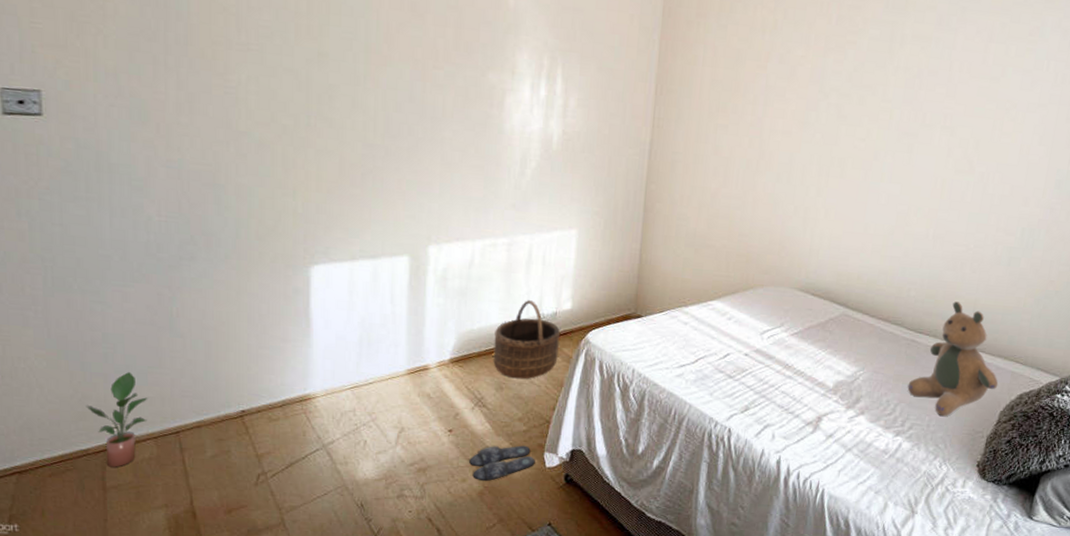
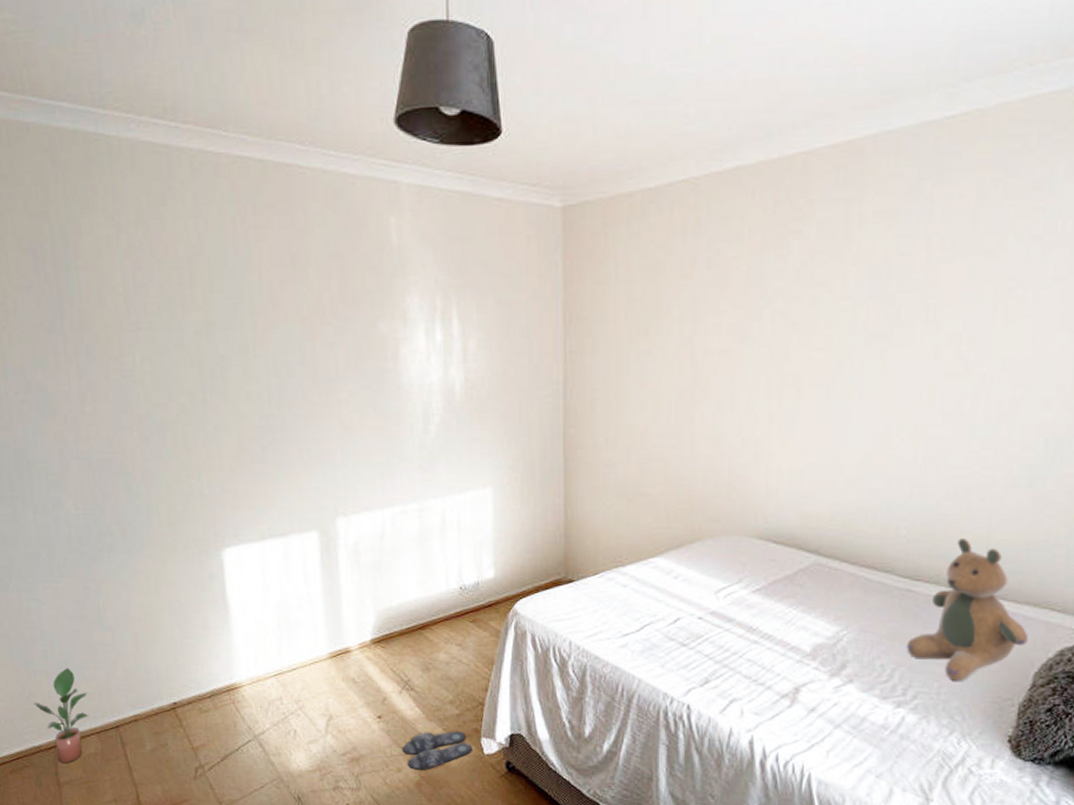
basket: present [493,300,561,379] -> none [415,570,486,658]

